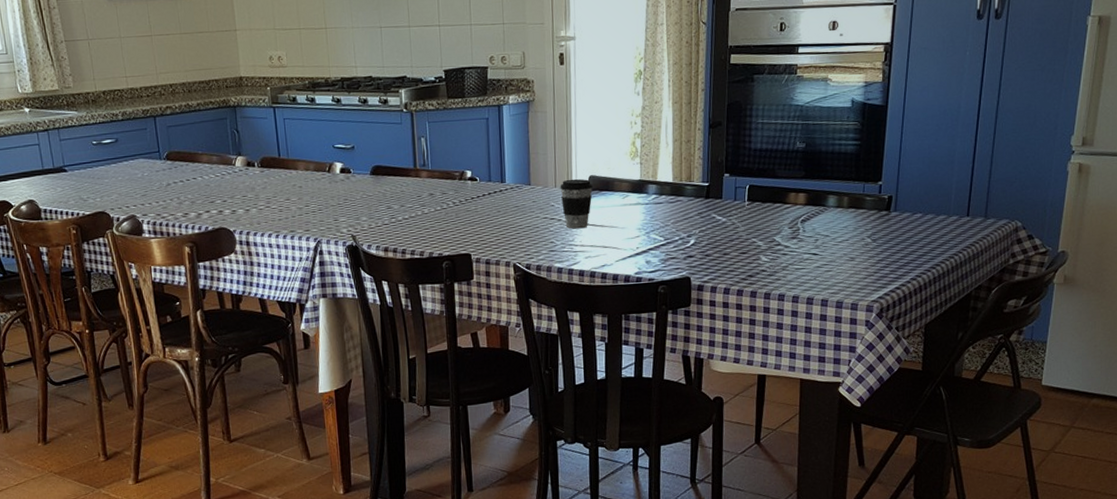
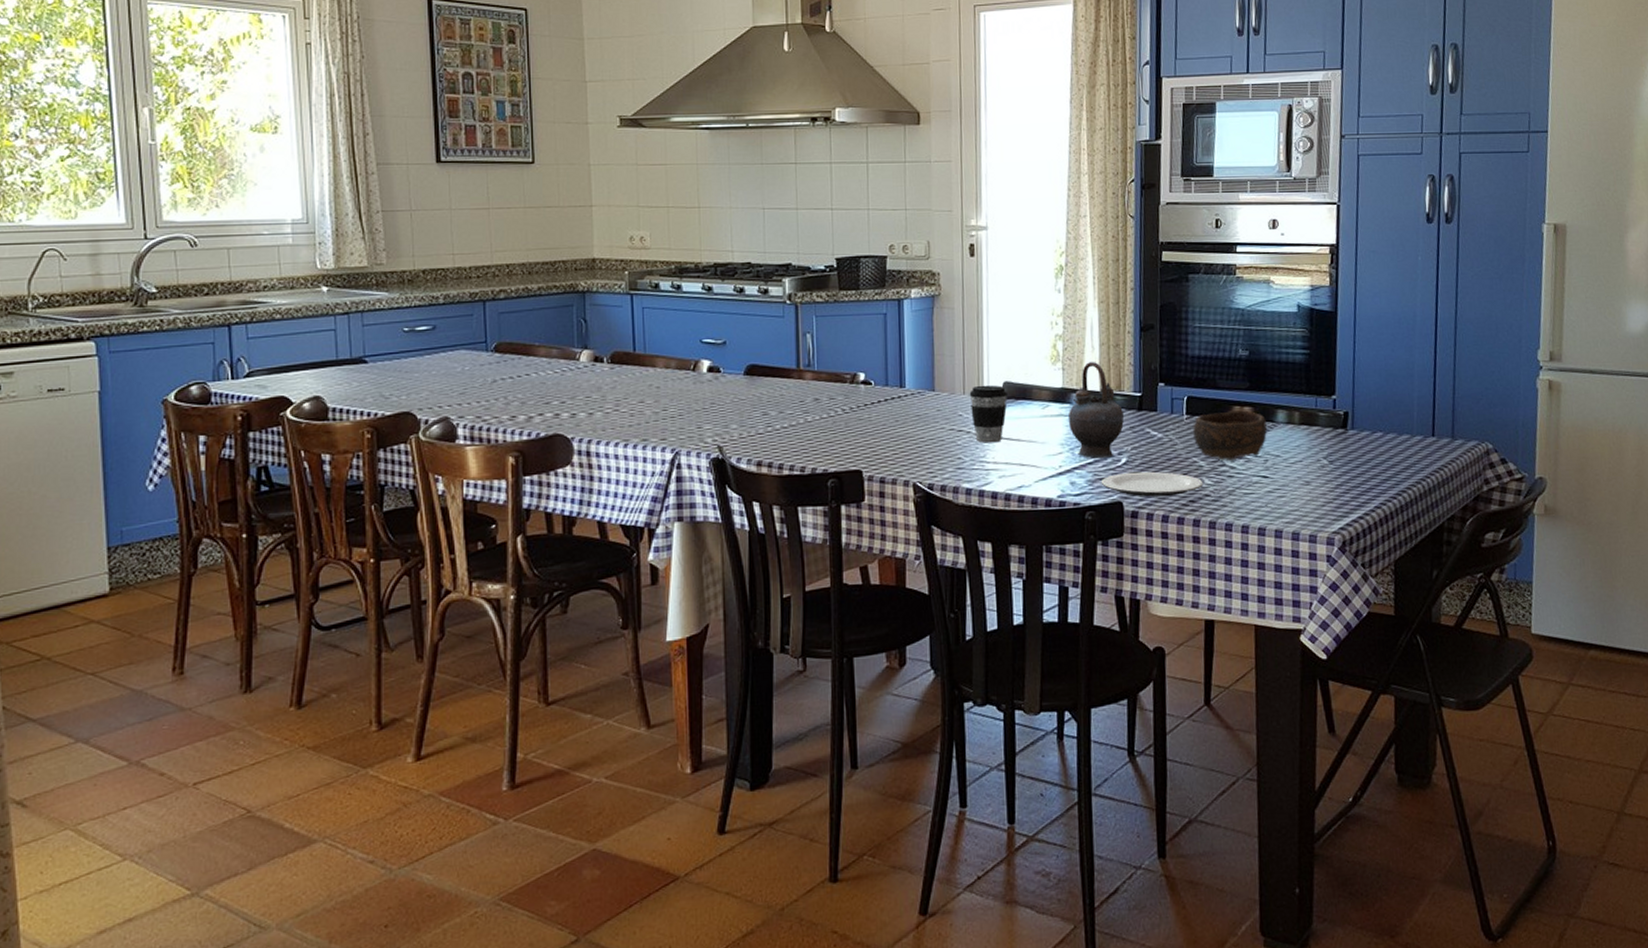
teapot: none [645,156,694,241] -> present [1069,362,1125,459]
plate: none [672,251,761,273] -> present [1101,471,1204,497]
bowl: none [753,195,818,240] -> present [1193,409,1267,460]

